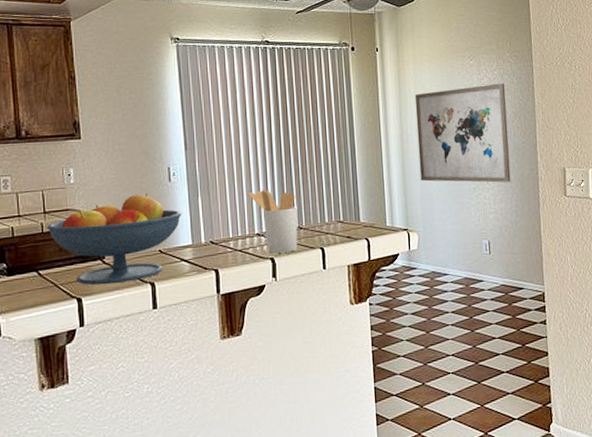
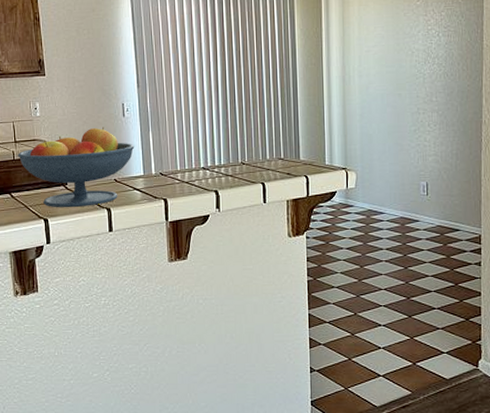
utensil holder: present [248,190,298,253] -> none [195,127,241,186]
wall art: present [415,83,511,183] -> none [358,24,453,125]

